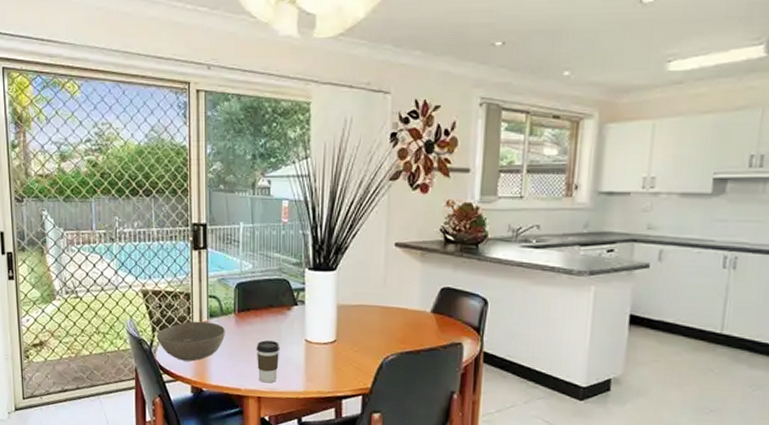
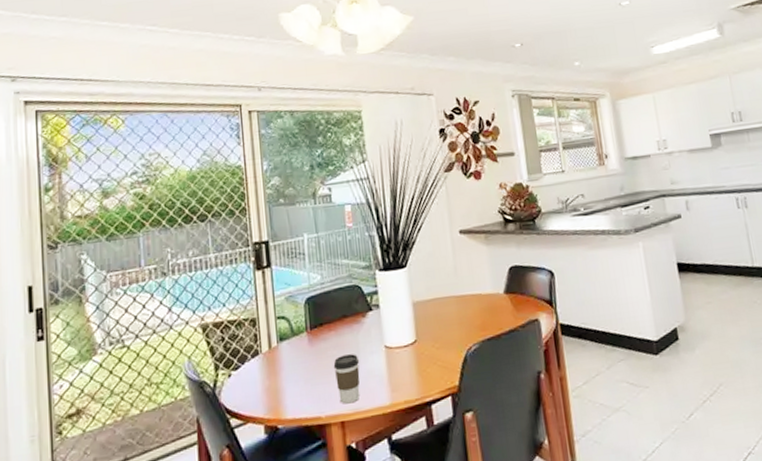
bowl: present [156,321,226,361] -> none [220,346,299,398]

